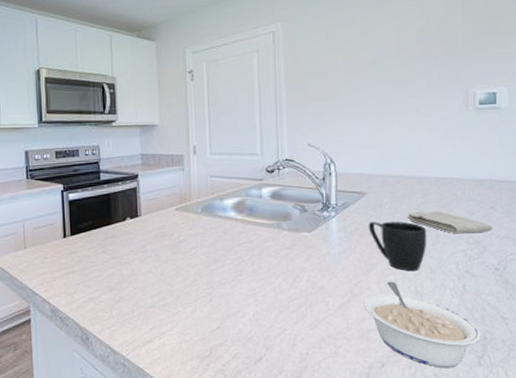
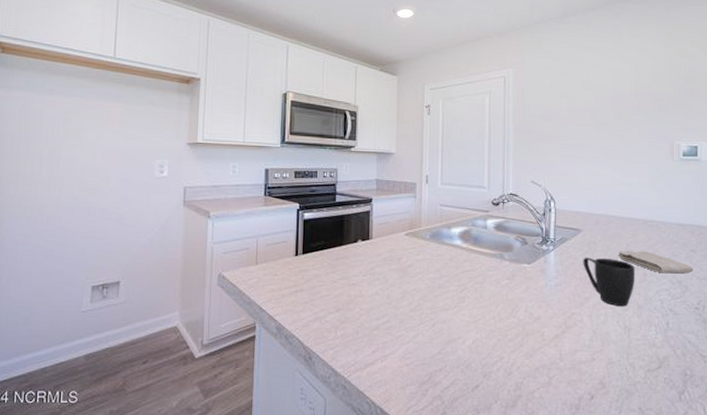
legume: present [364,281,482,369] -> none [577,315,683,403]

